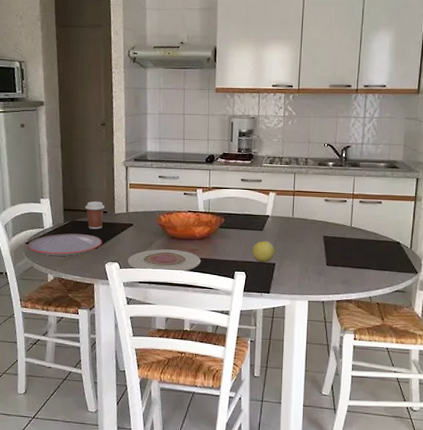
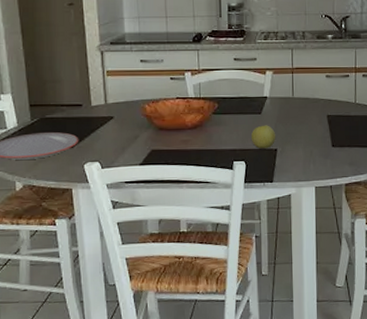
coffee cup: present [85,201,105,230] -> none [56,93,80,126]
plate: present [127,249,201,273] -> none [110,142,195,169]

